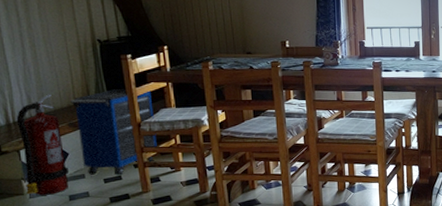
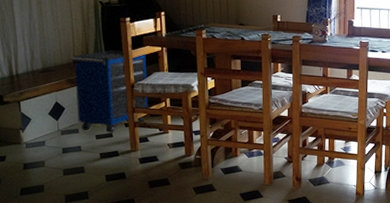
fire extinguisher: present [16,94,69,195] -> none [19,50,63,146]

